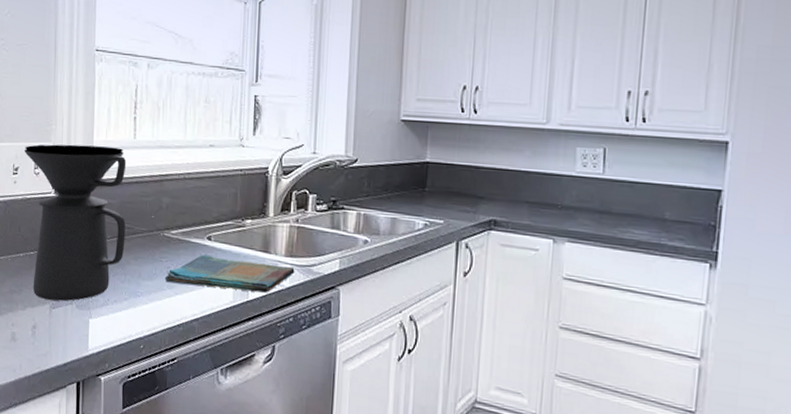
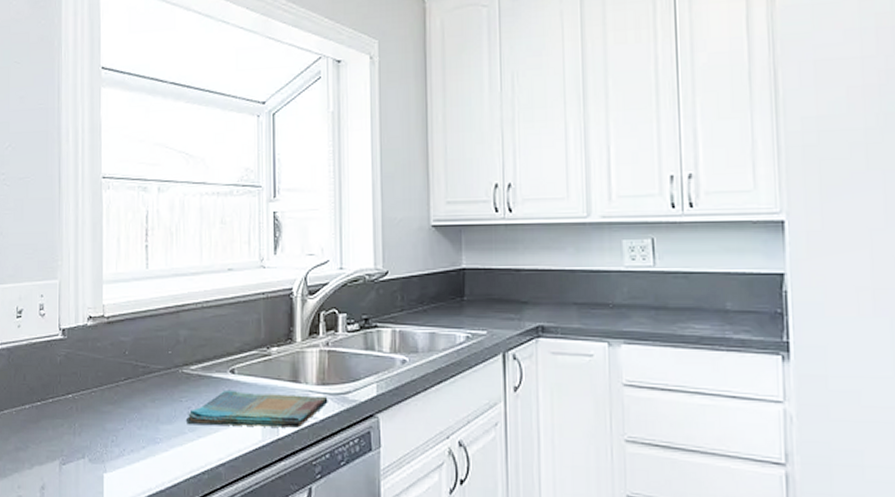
coffee maker: present [25,144,127,301] -> none [29,280,141,456]

